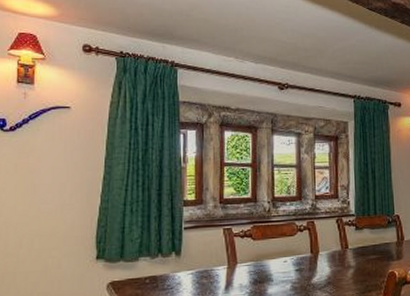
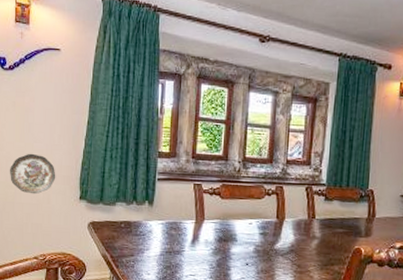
decorative plate: none [9,216,68,261] -> present [9,153,56,195]

